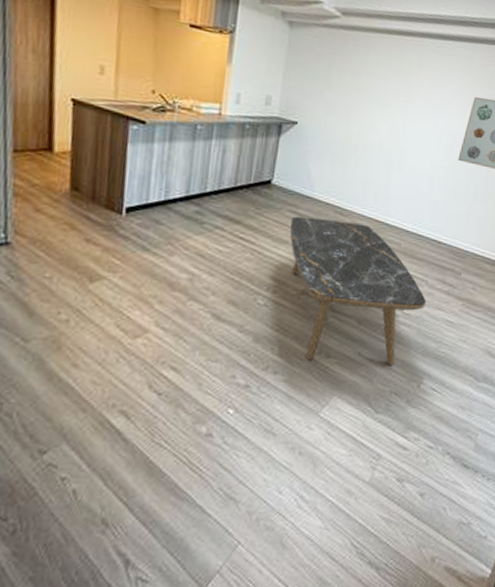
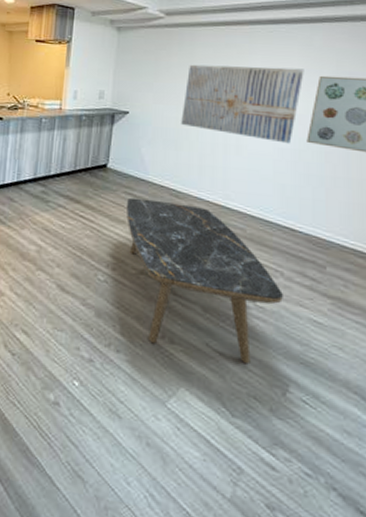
wall art: none [350,73,463,162] -> present [181,64,304,144]

